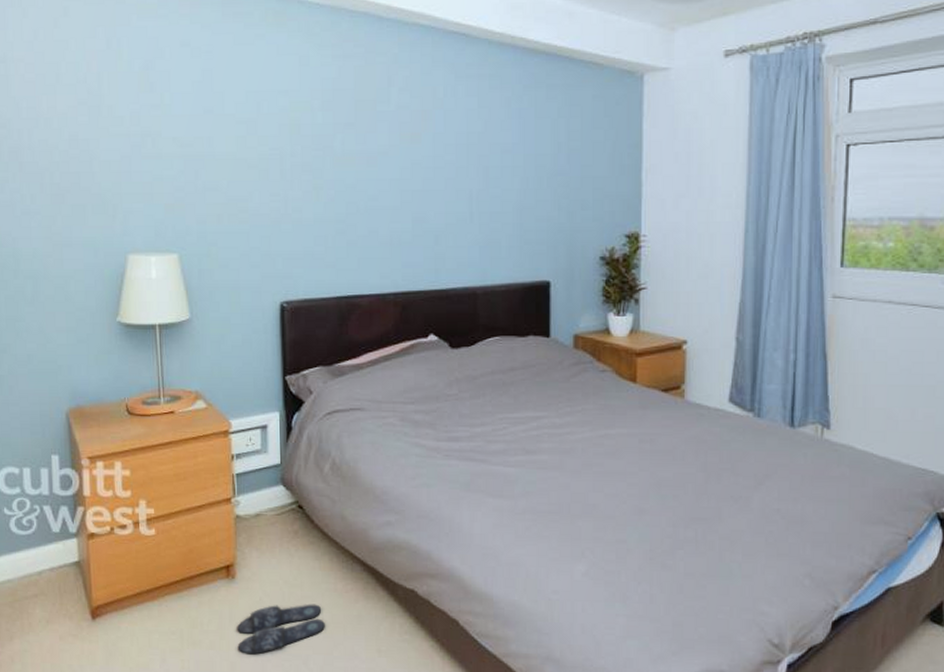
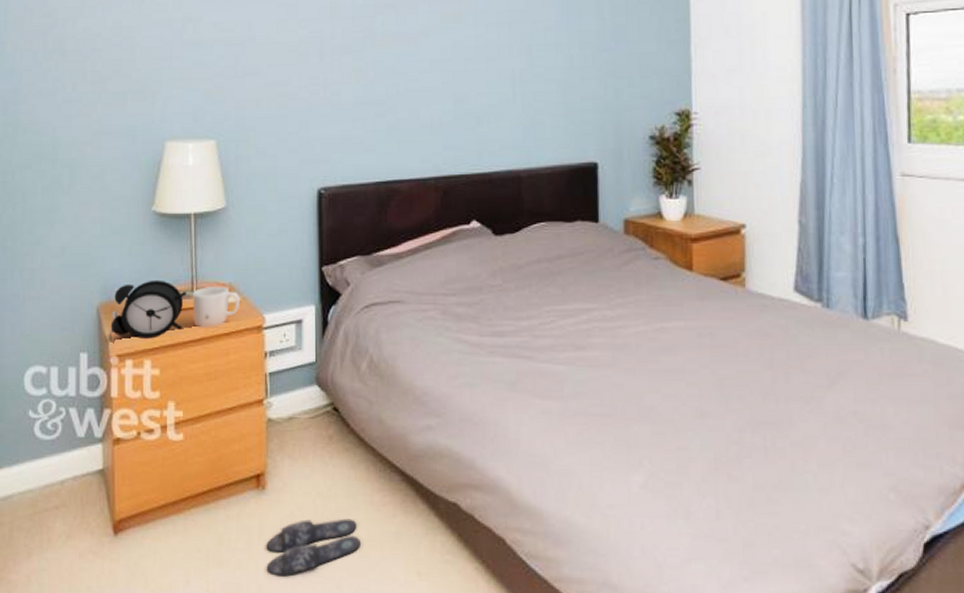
alarm clock: none [79,387,154,443] -> present [109,279,187,340]
mug: none [160,393,207,433] -> present [192,285,241,328]

